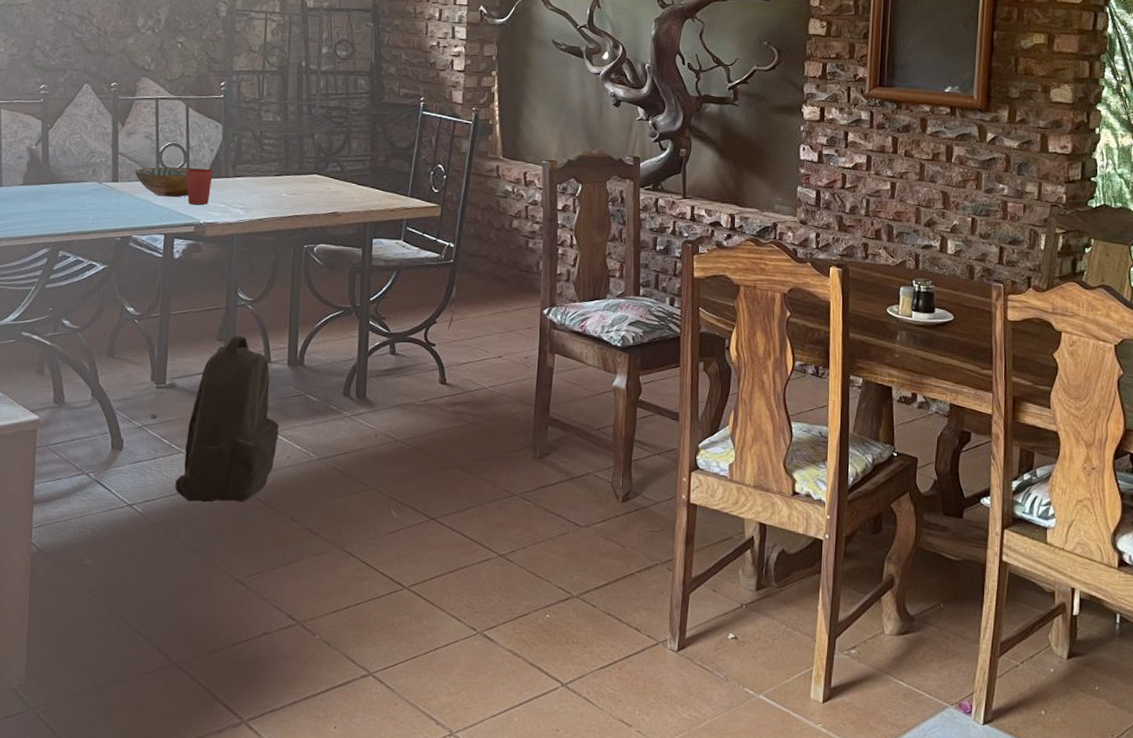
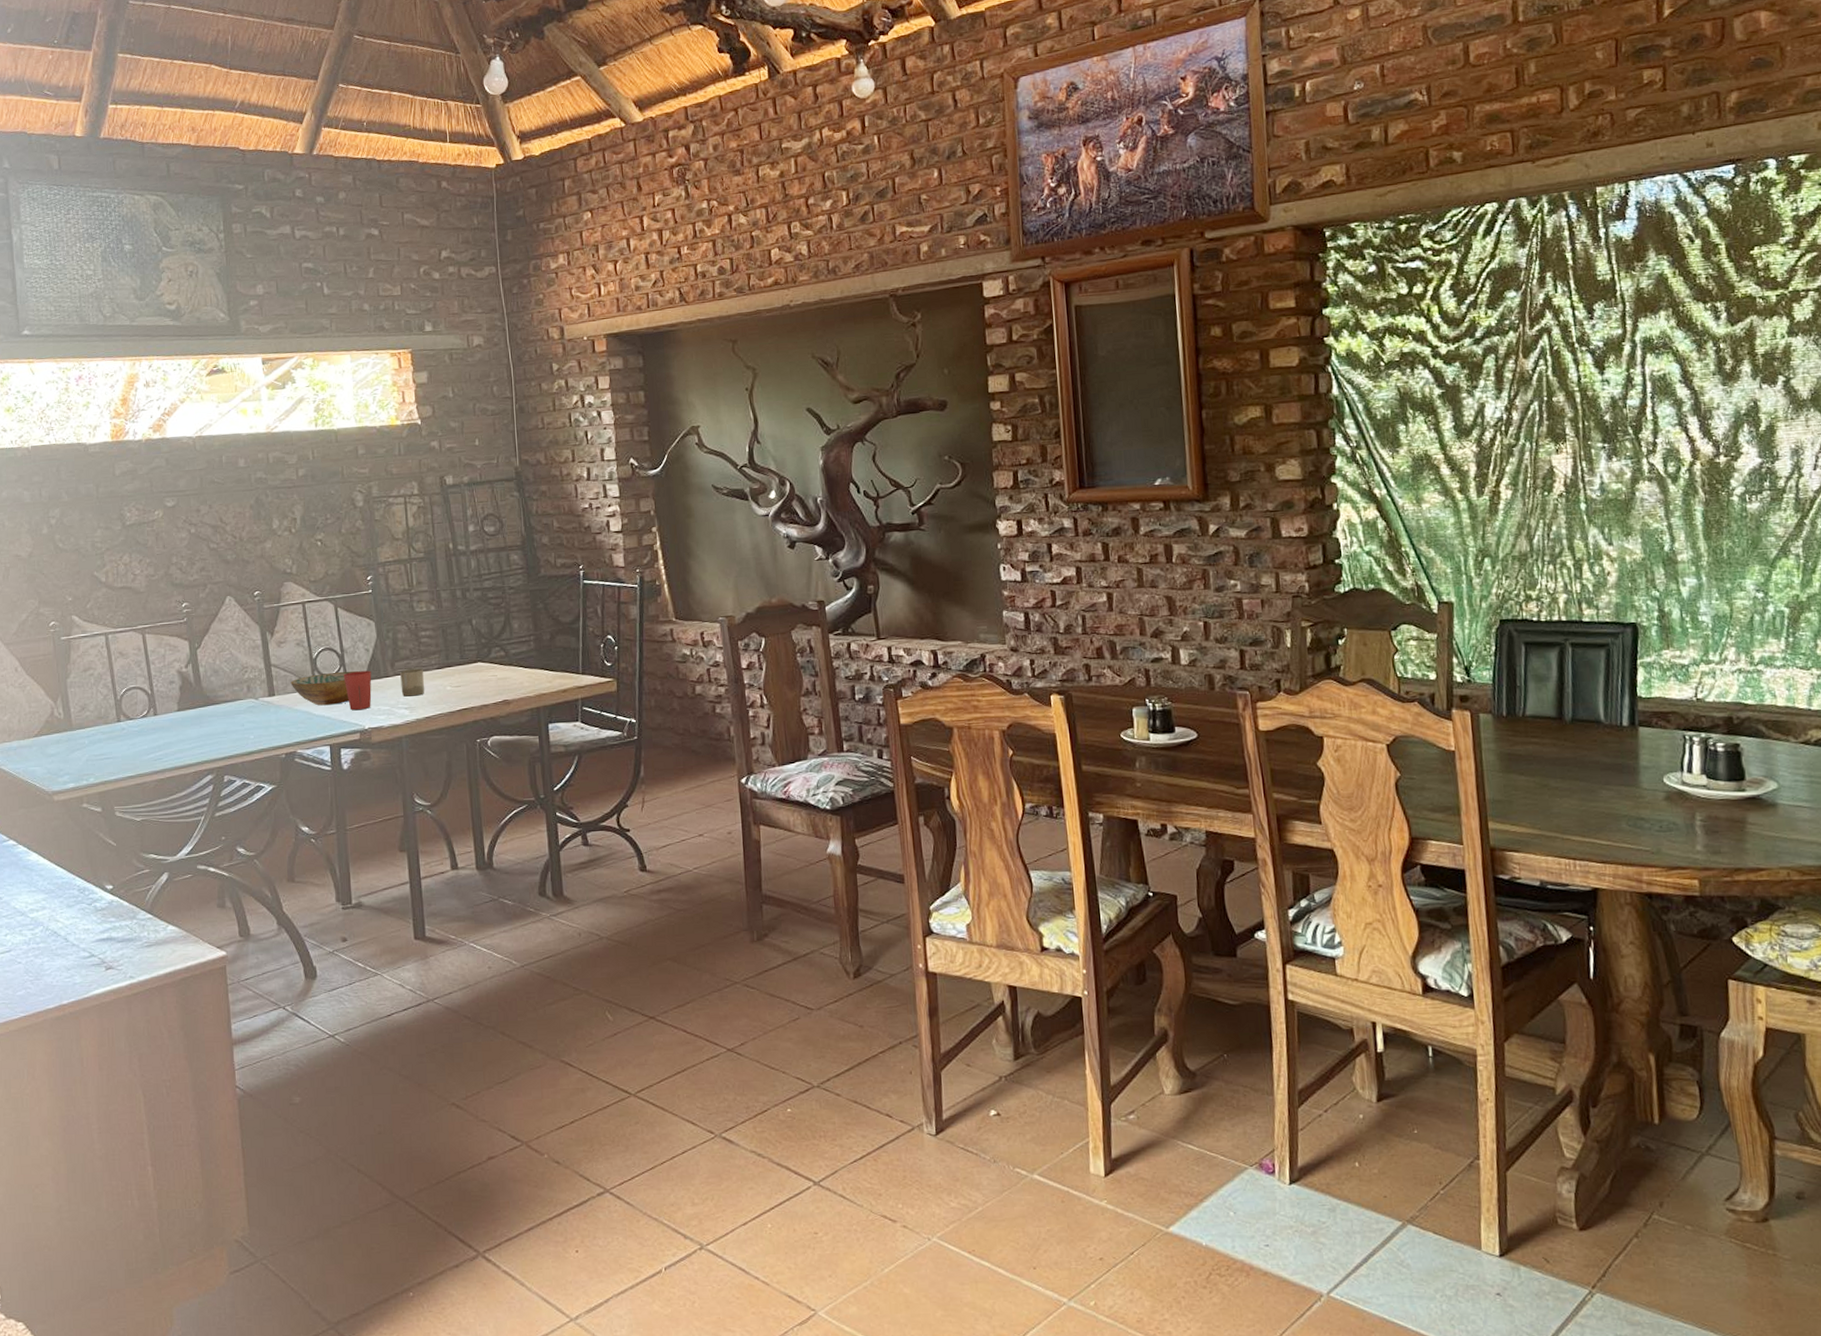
backpack: present [175,335,280,503] -> none [375,843,477,1026]
cup: none [239,172,263,198] -> present [400,668,425,697]

